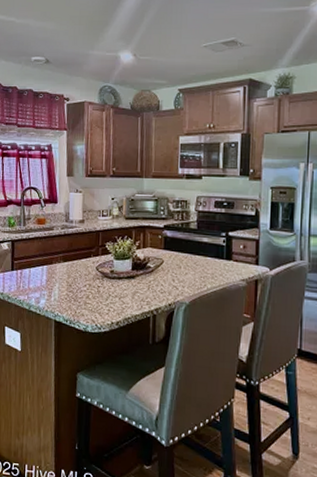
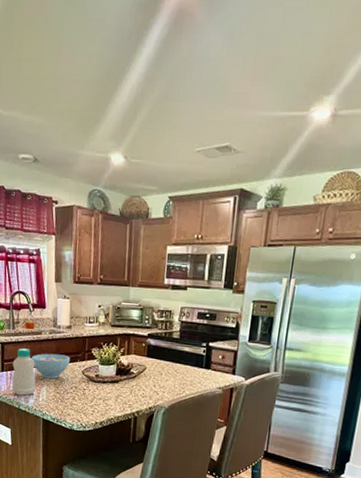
bottle: none [22,245,47,296] -> present [12,348,36,396]
bowl: none [42,249,83,277] -> present [31,353,70,379]

